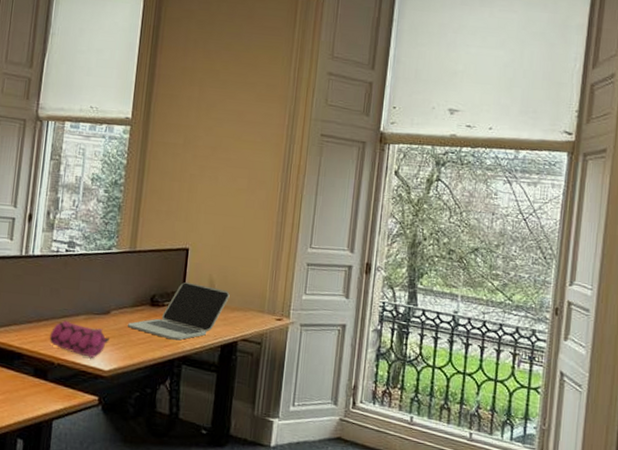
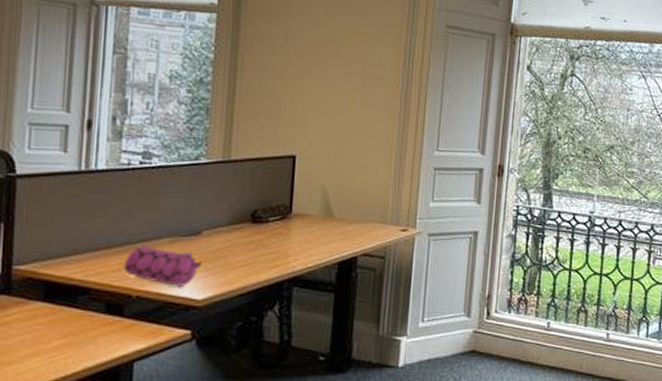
laptop: present [128,281,230,341] -> none [224,193,347,260]

